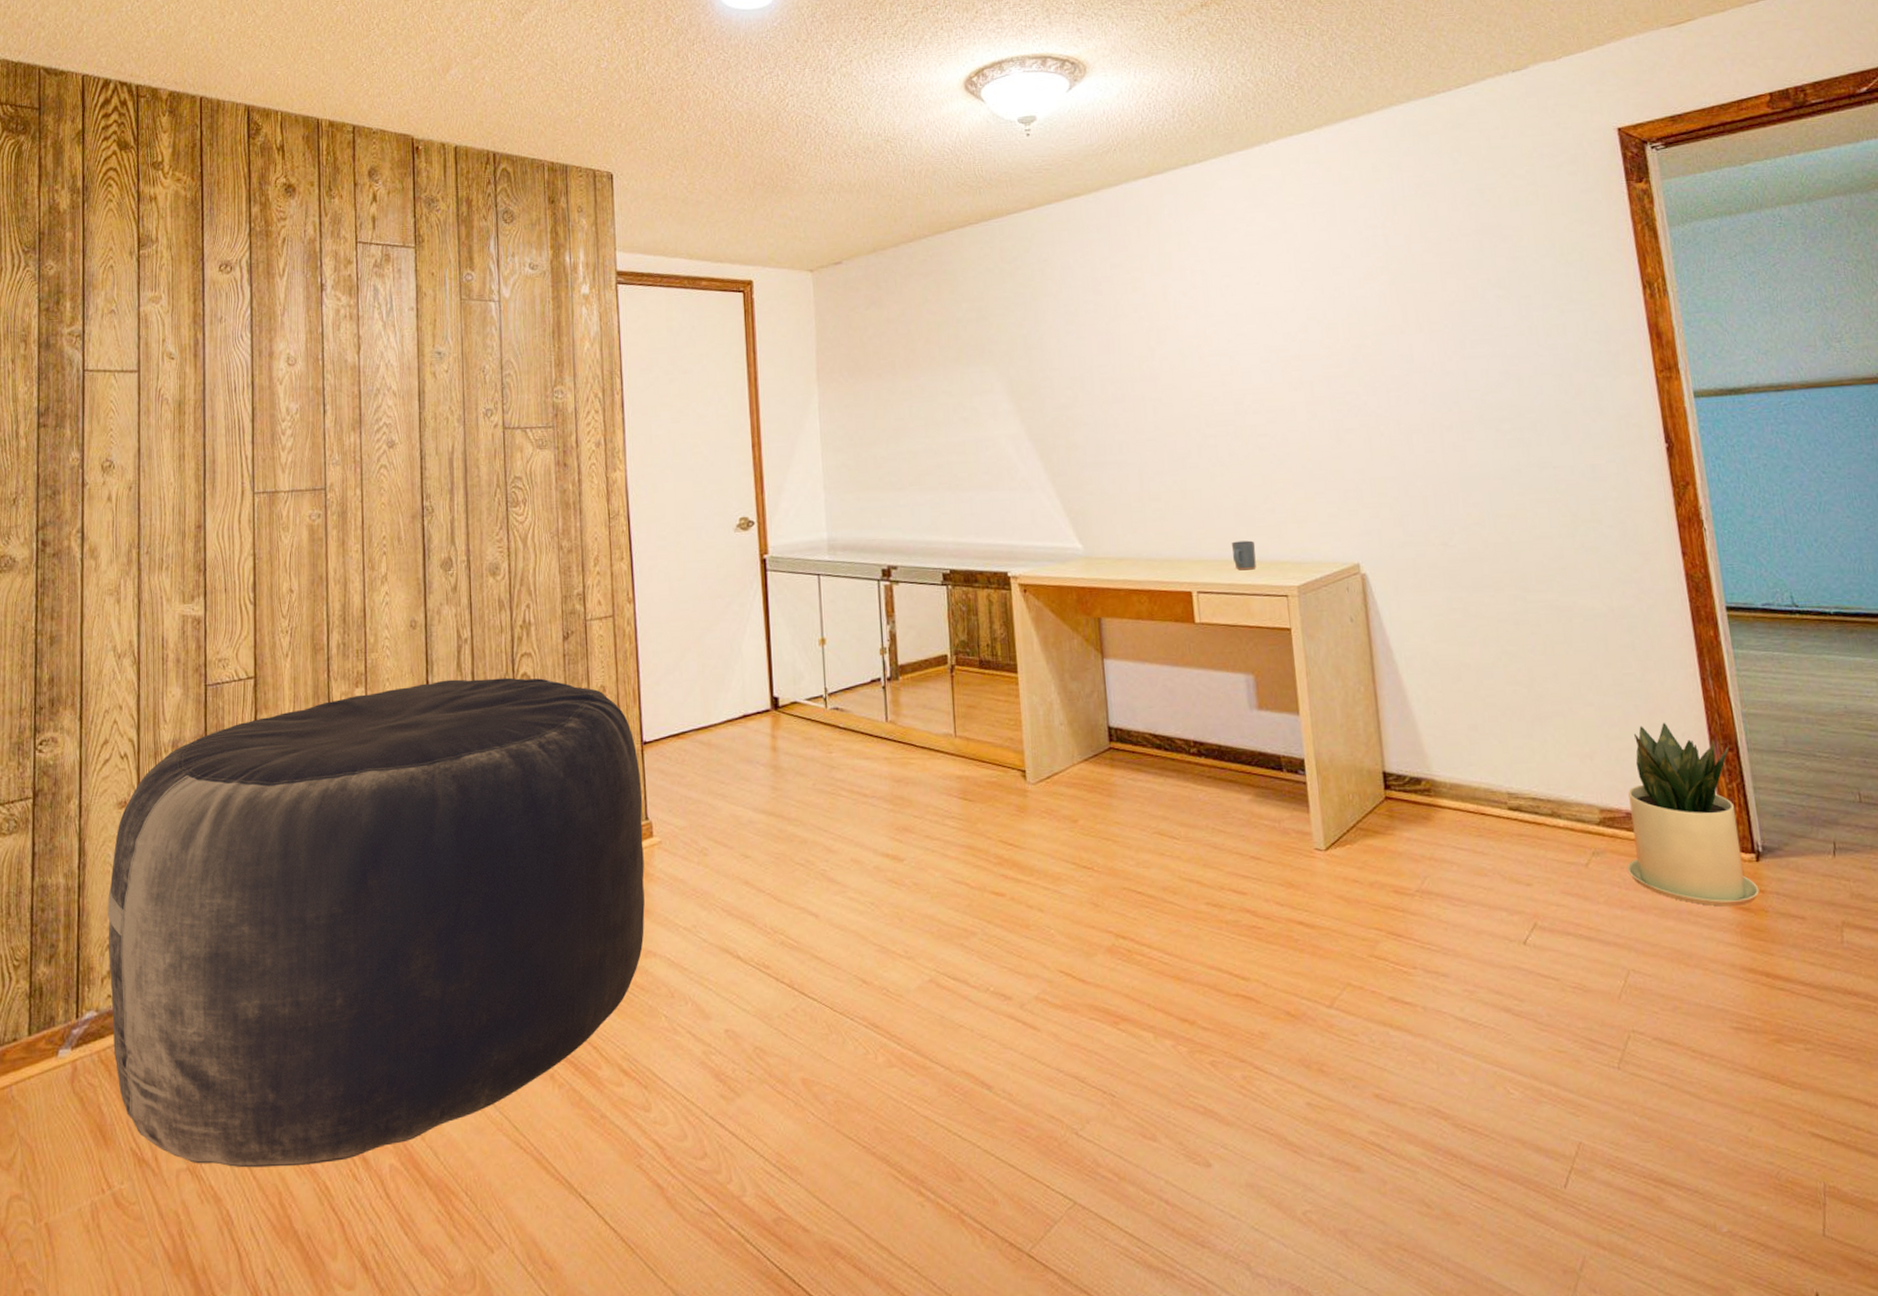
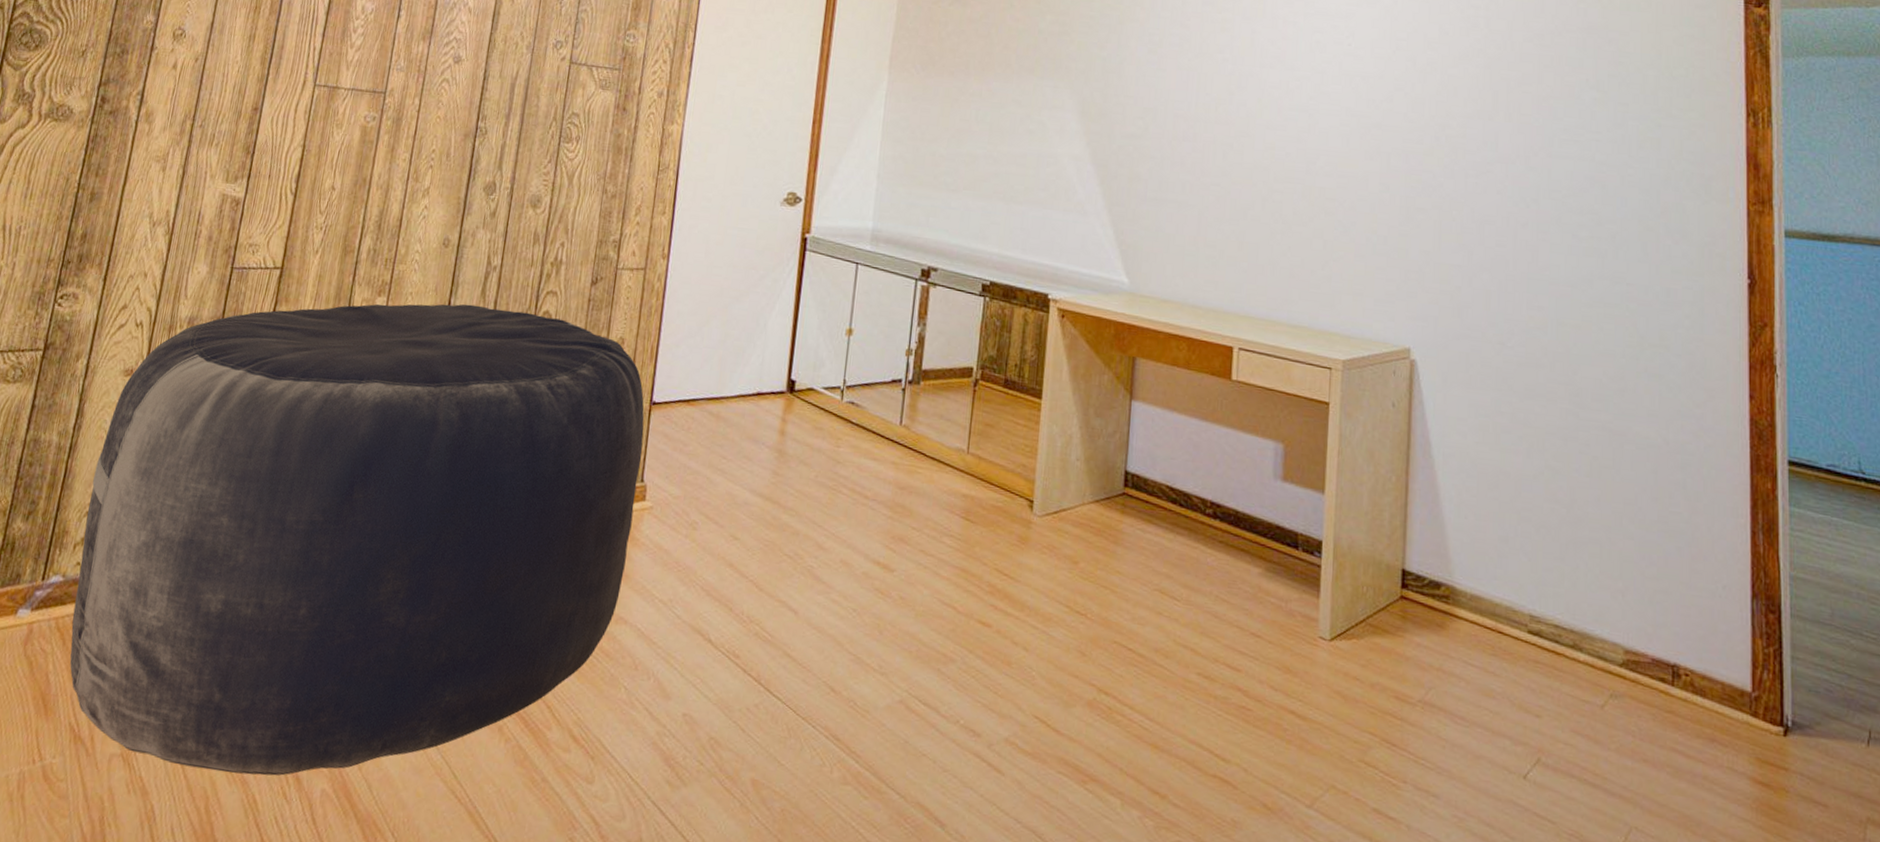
mug: present [1231,540,1256,570] -> none [1281,303,1306,335]
planter: present [1627,722,1760,907] -> none [1645,569,1782,780]

